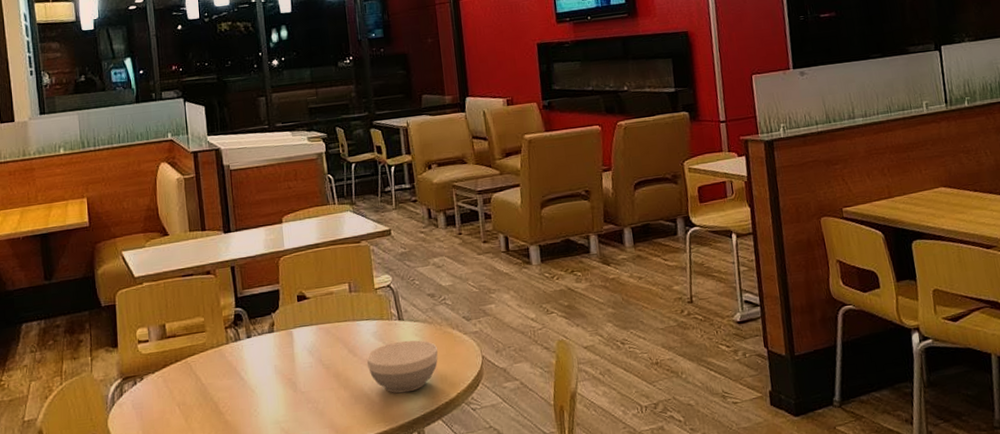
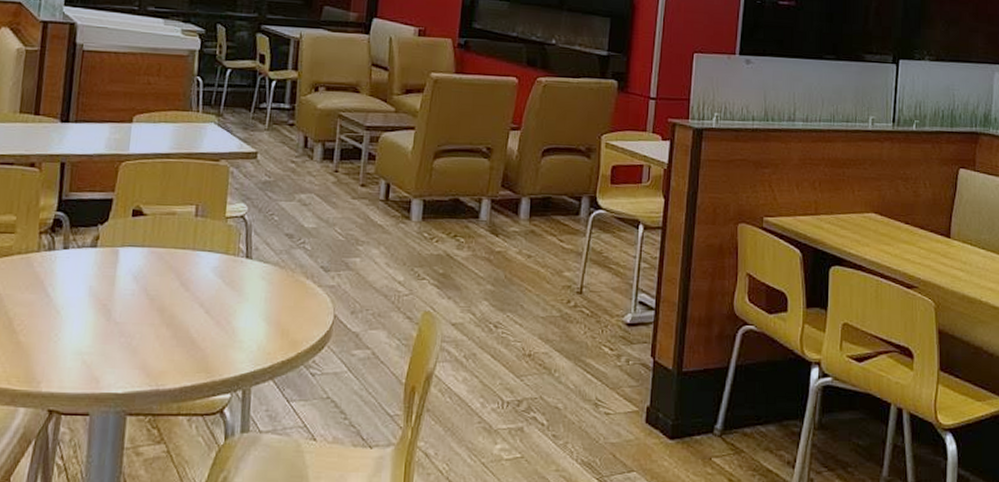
bowl: present [366,340,438,394] -> none [199,282,286,343]

